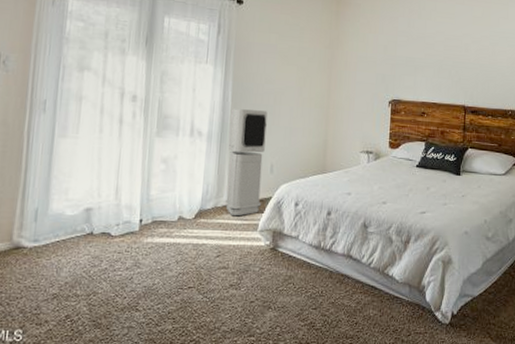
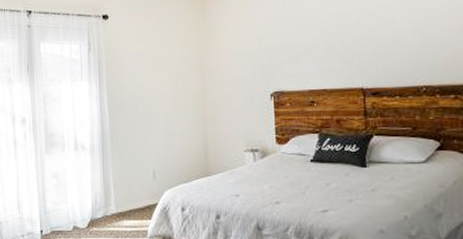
air purifier: present [224,109,268,216] -> none [109,119,149,223]

